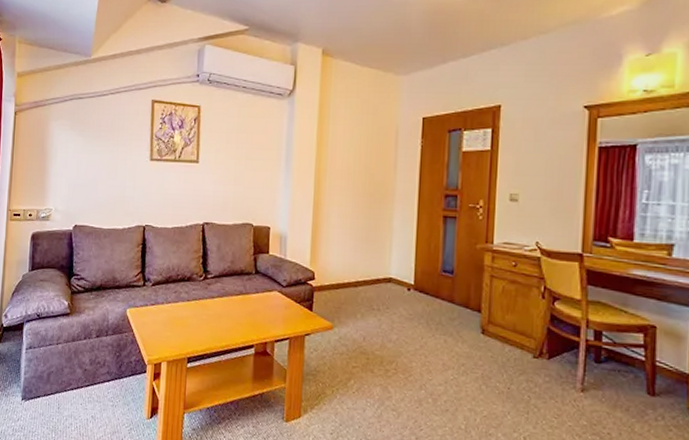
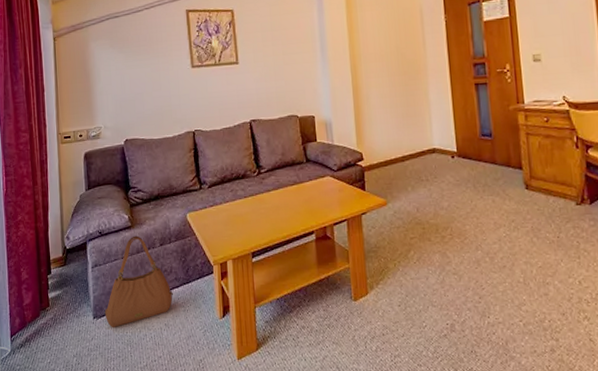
handbag: none [33,323,103,413] -> present [104,235,173,328]

